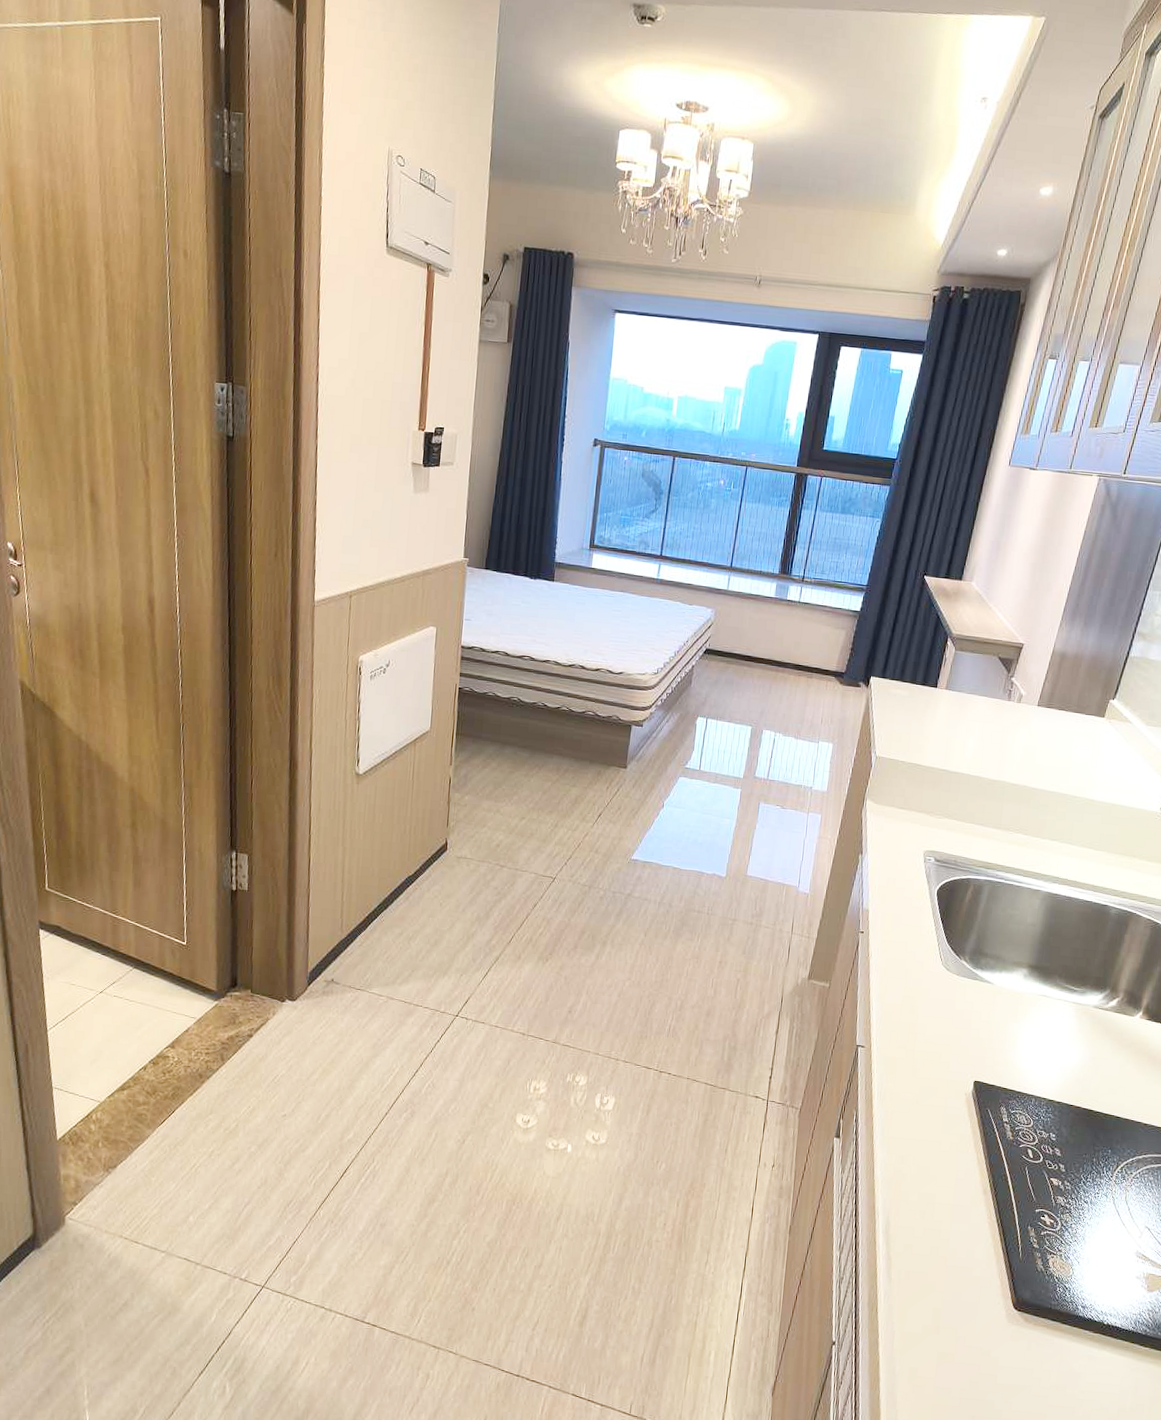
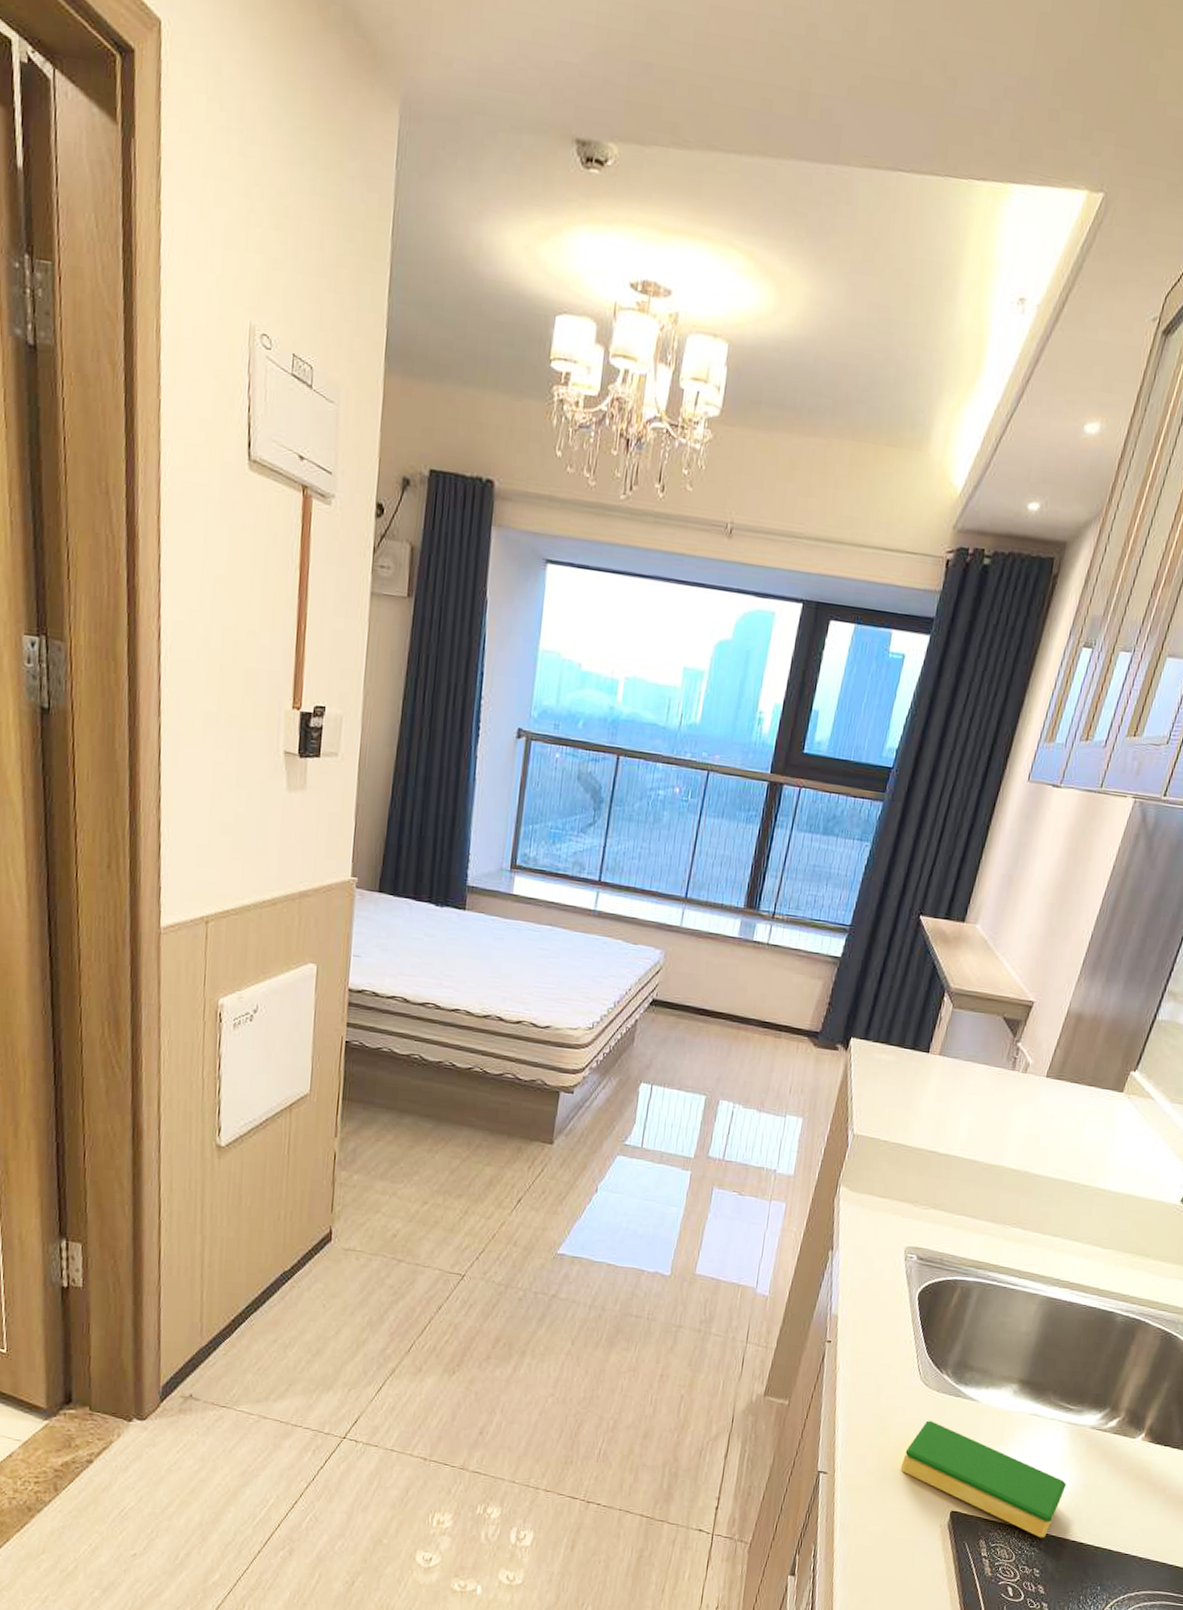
dish sponge: none [928,1001,1075,1106] -> present [900,1420,1066,1538]

